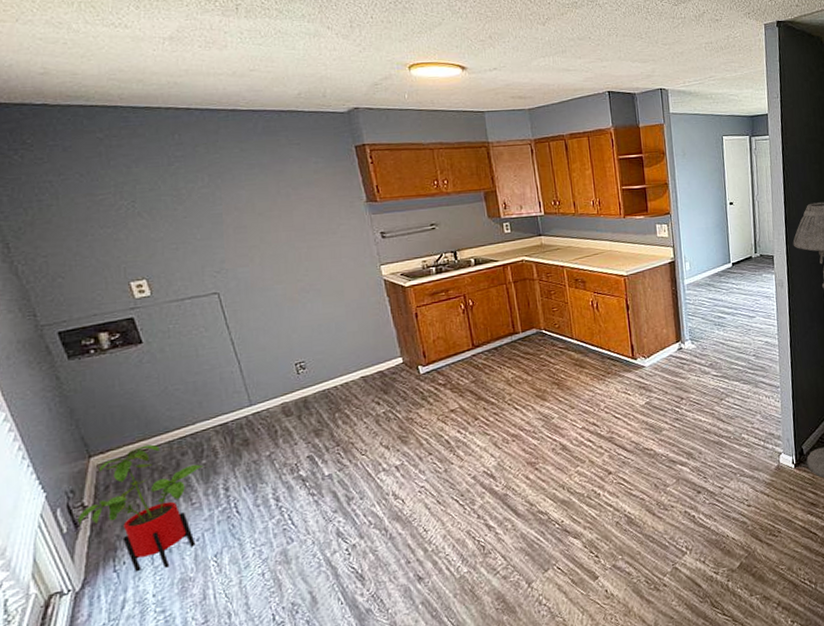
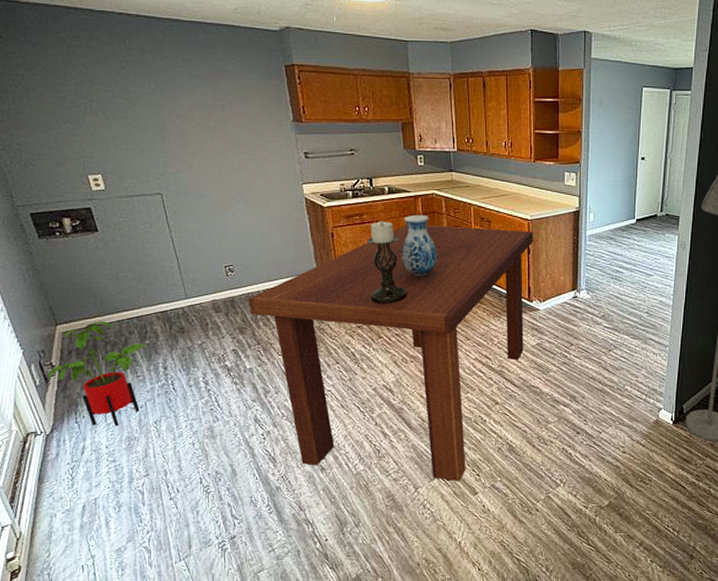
dining table: none [323,287,633,577] -> present [248,224,533,482]
candle holder: none [454,293,503,384] -> present [366,220,407,304]
vase: none [493,283,533,348] -> present [401,214,437,276]

